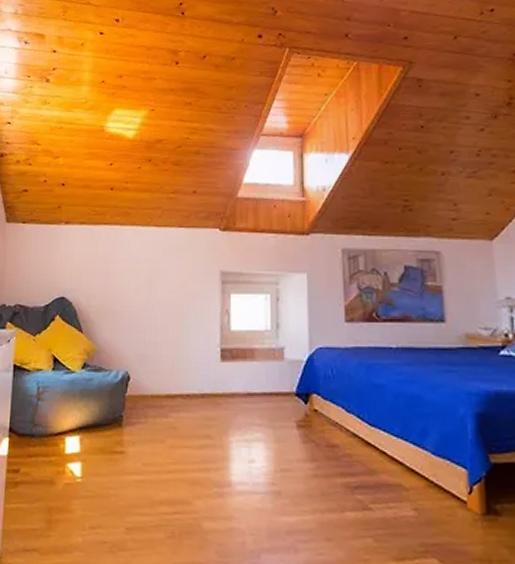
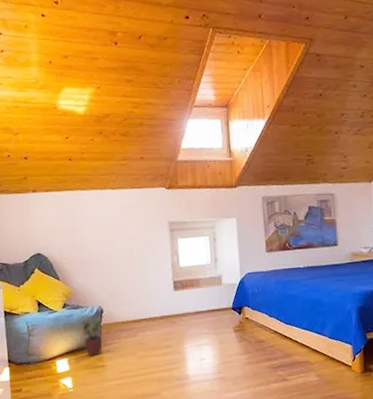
potted plant: none [101,380,129,437] -> present [81,315,104,356]

